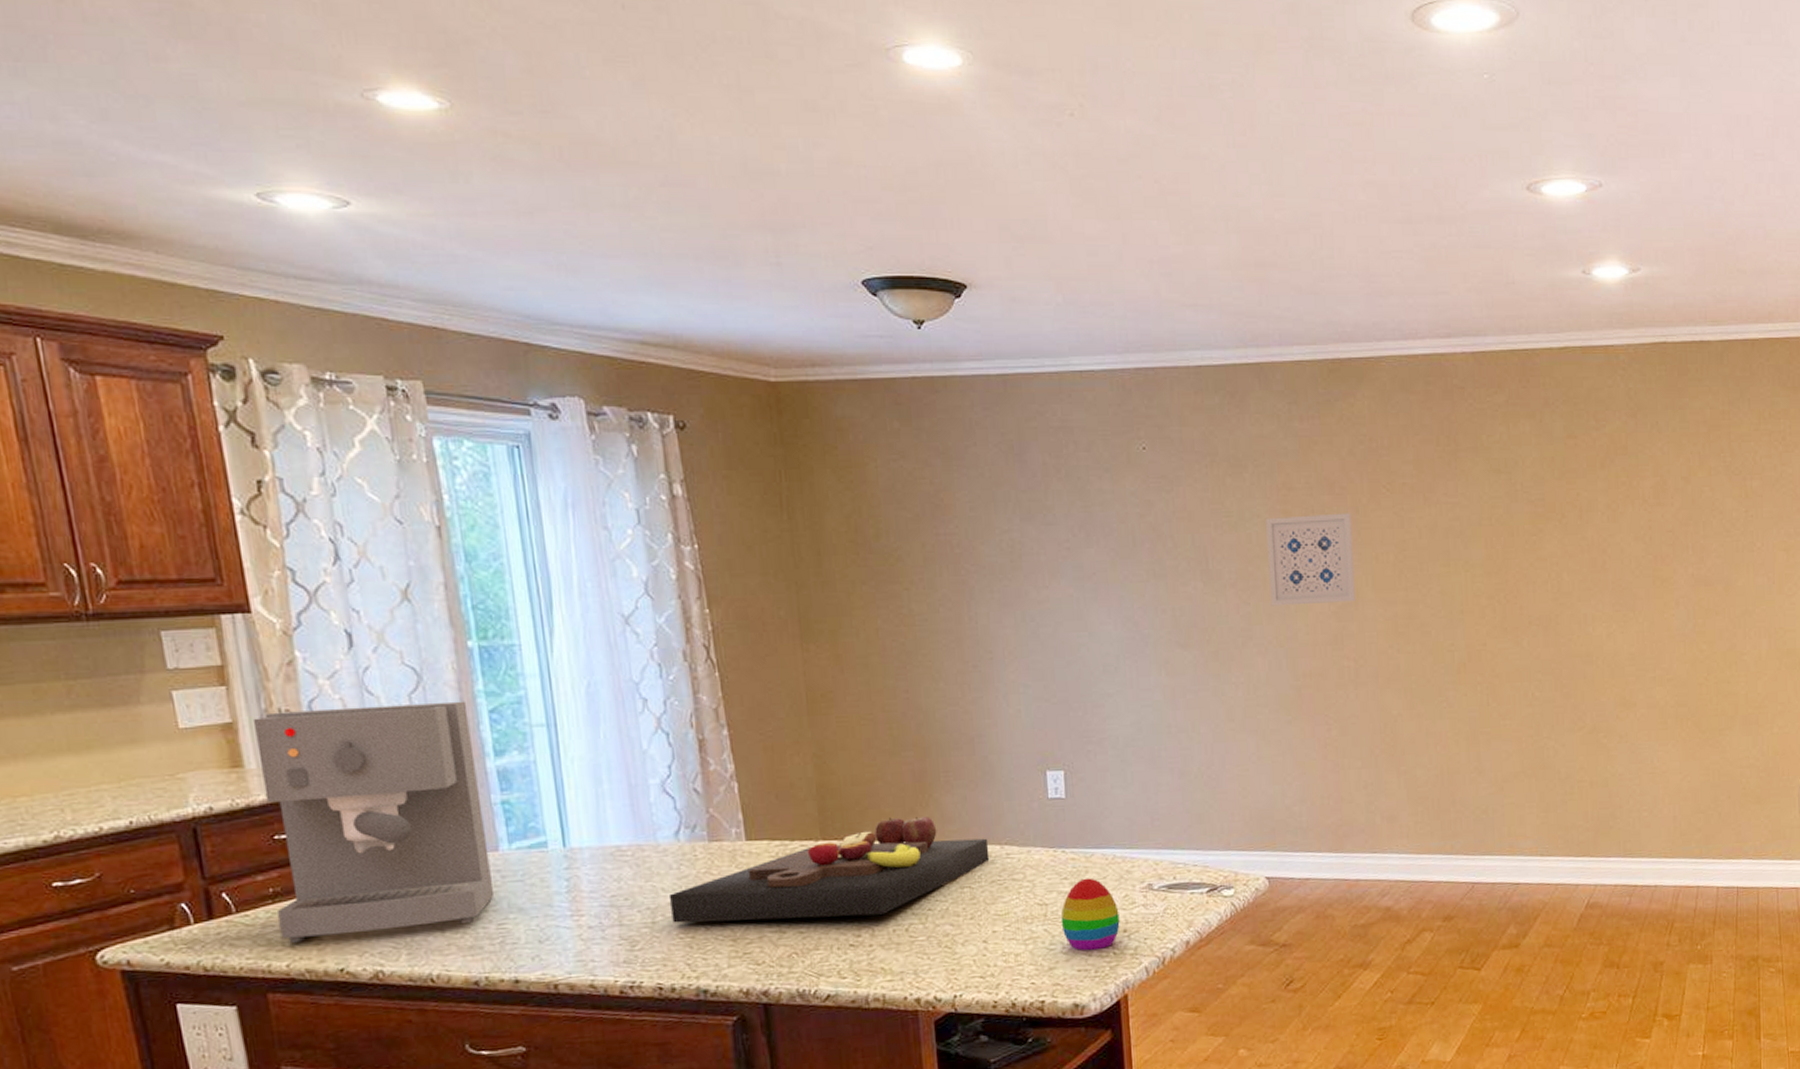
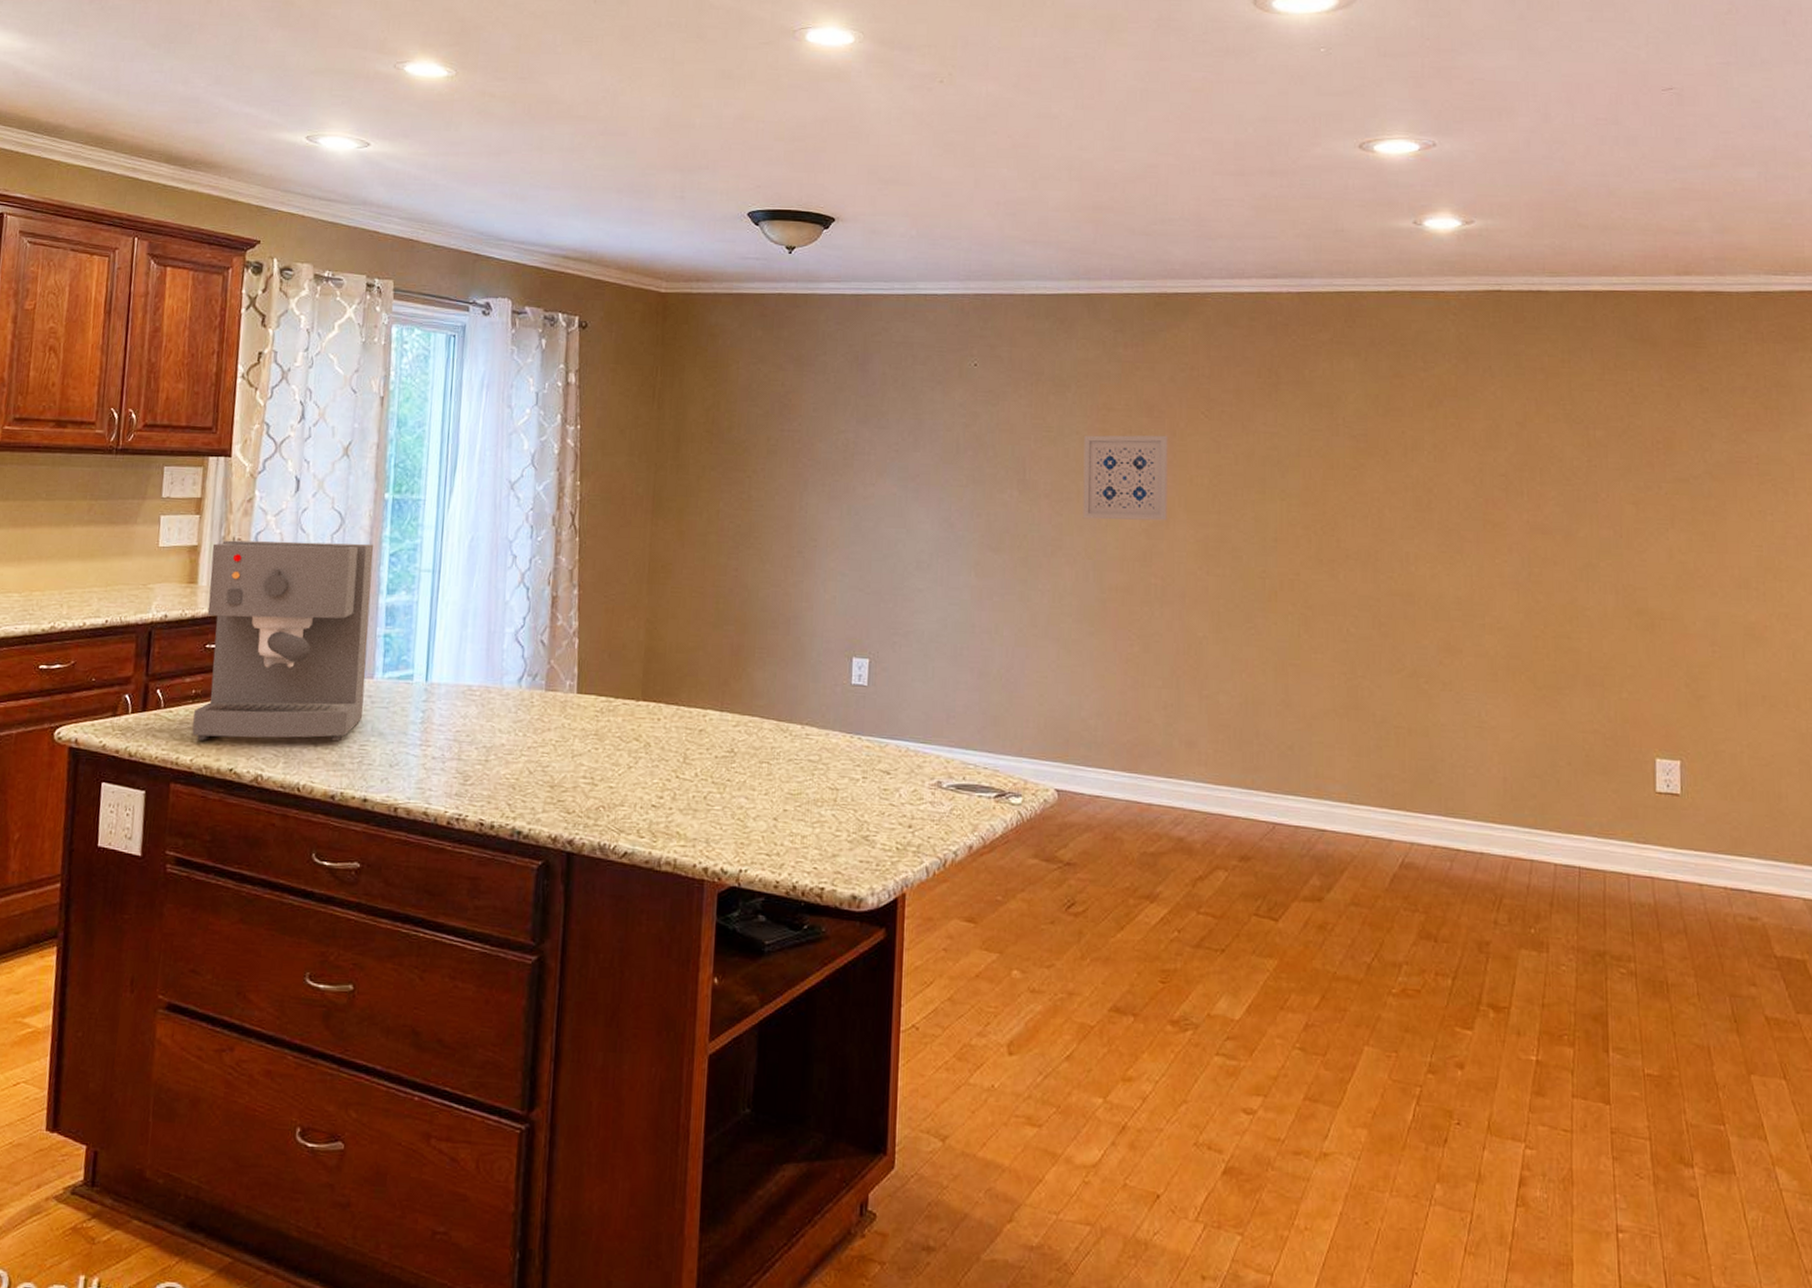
cutting board: present [668,816,990,923] -> none [502,686,791,779]
decorative egg: present [1060,878,1120,951] -> none [849,767,906,843]

